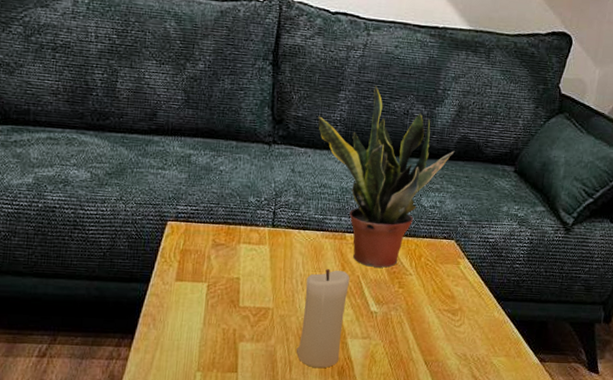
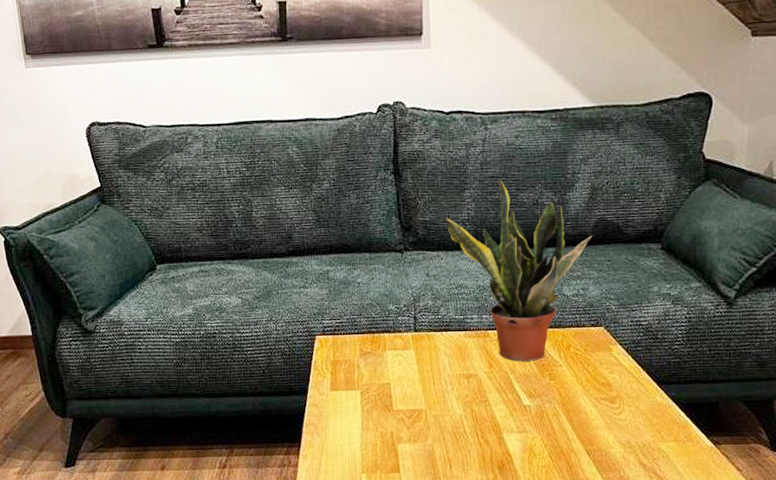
candle: present [296,269,350,369] -> none [453,367,499,464]

